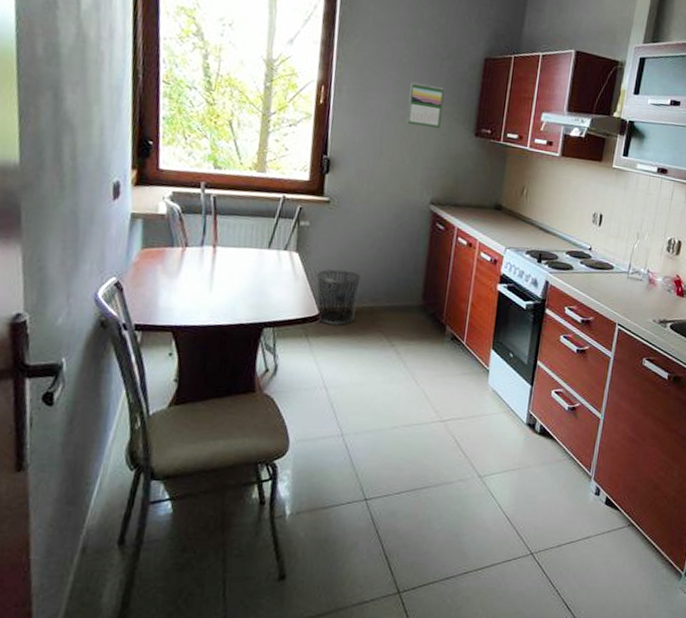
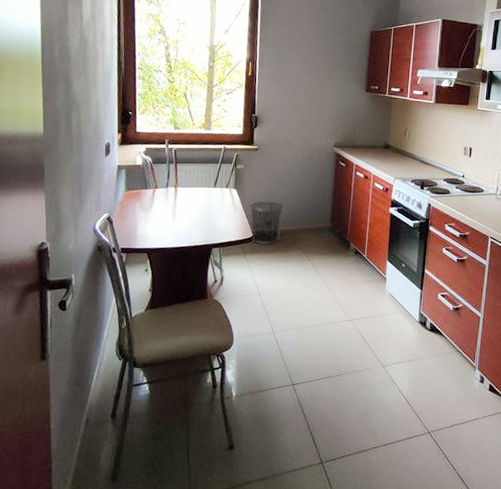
calendar: present [407,81,445,128] -> none [314,54,341,88]

